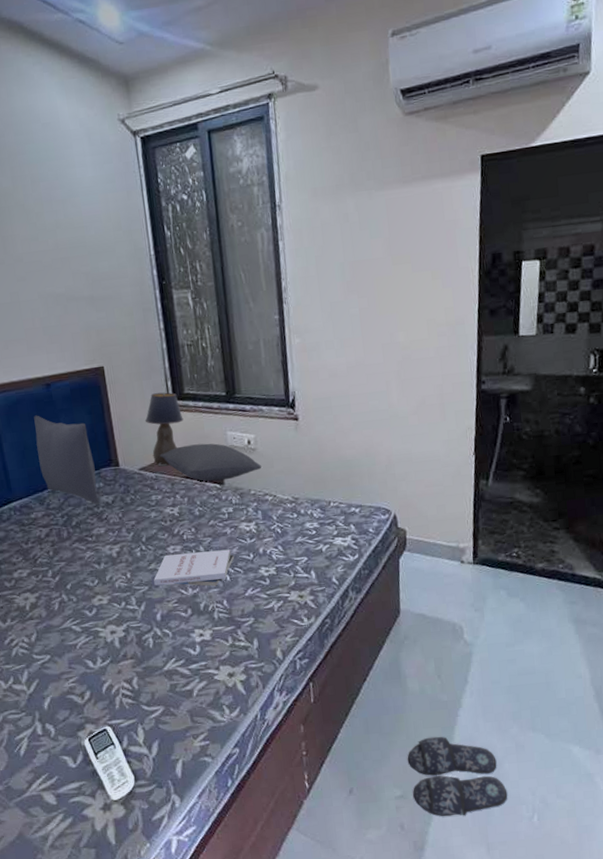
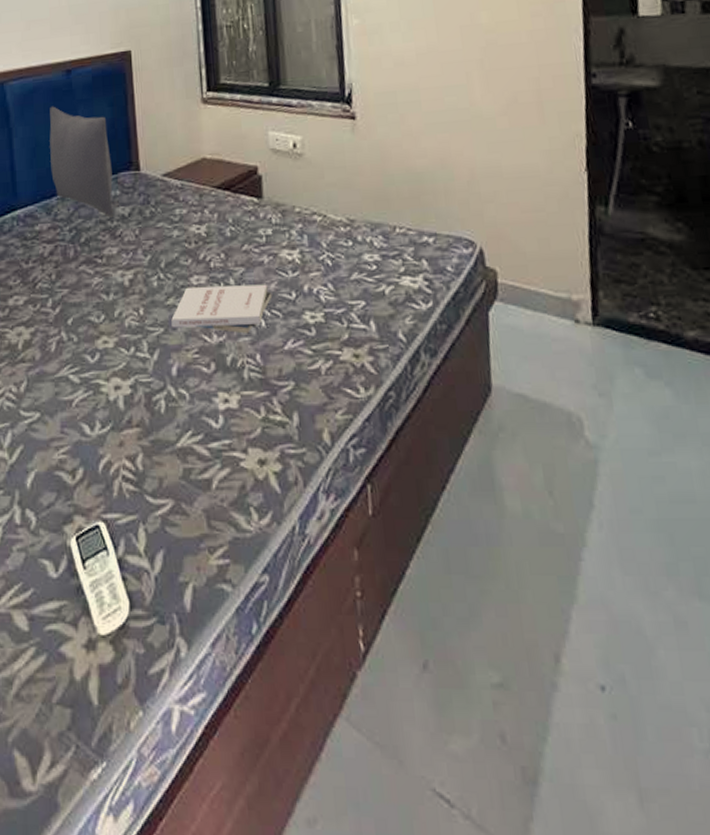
table lamp: present [144,392,184,467] -> none [173,82,218,173]
pillow: present [160,443,261,482] -> none [187,145,309,194]
slippers: present [407,736,508,817] -> none [507,590,667,733]

